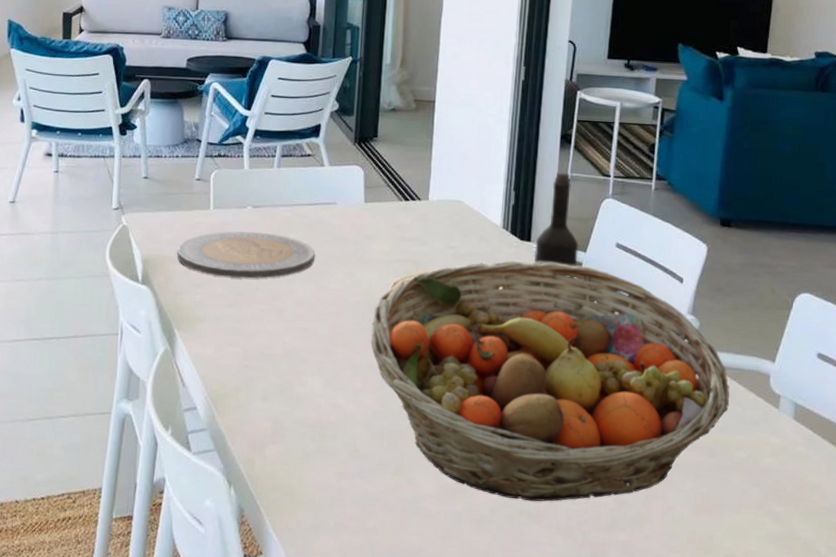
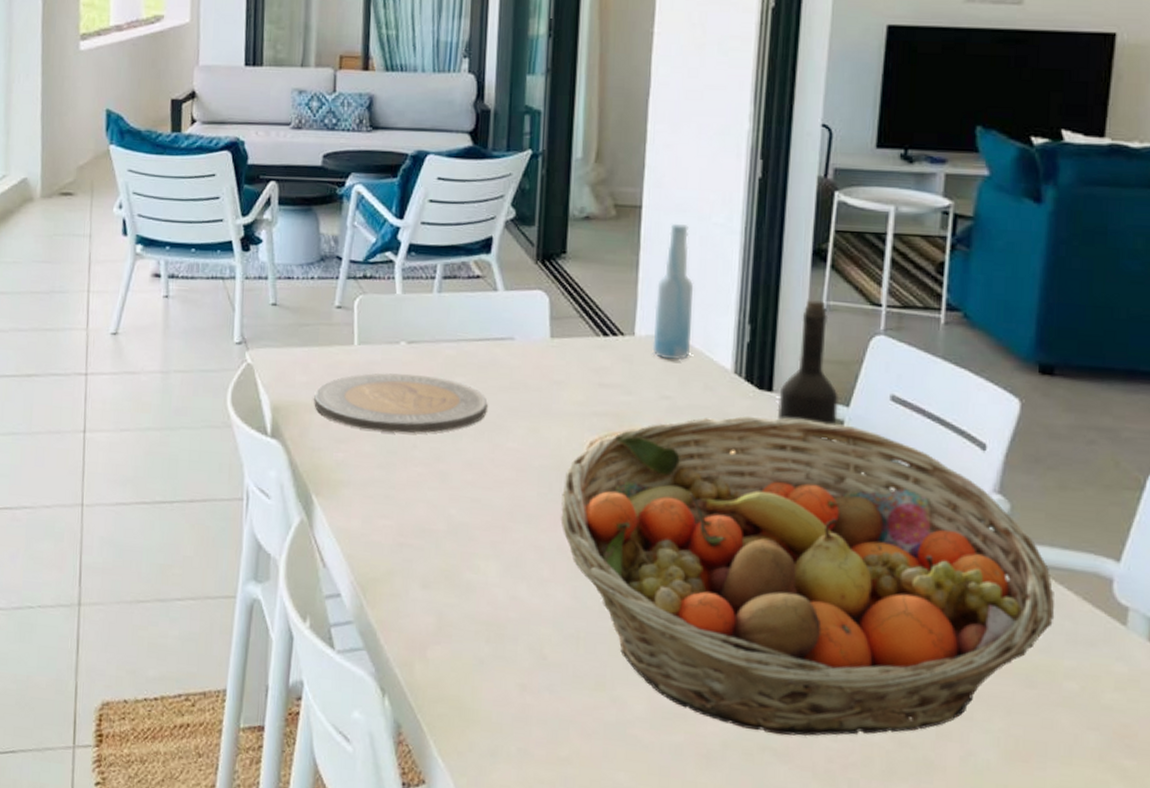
bottle: none [442,114,474,219] -> present [652,223,694,361]

